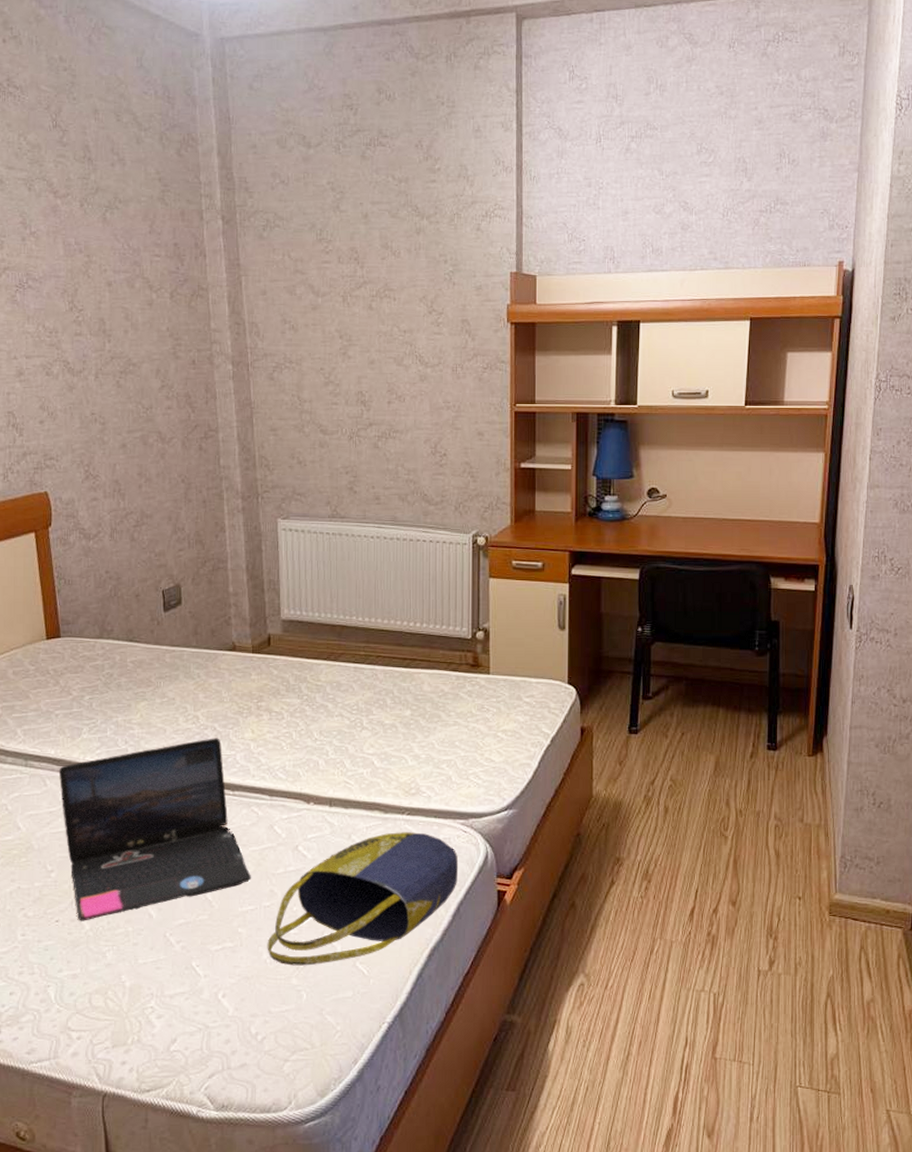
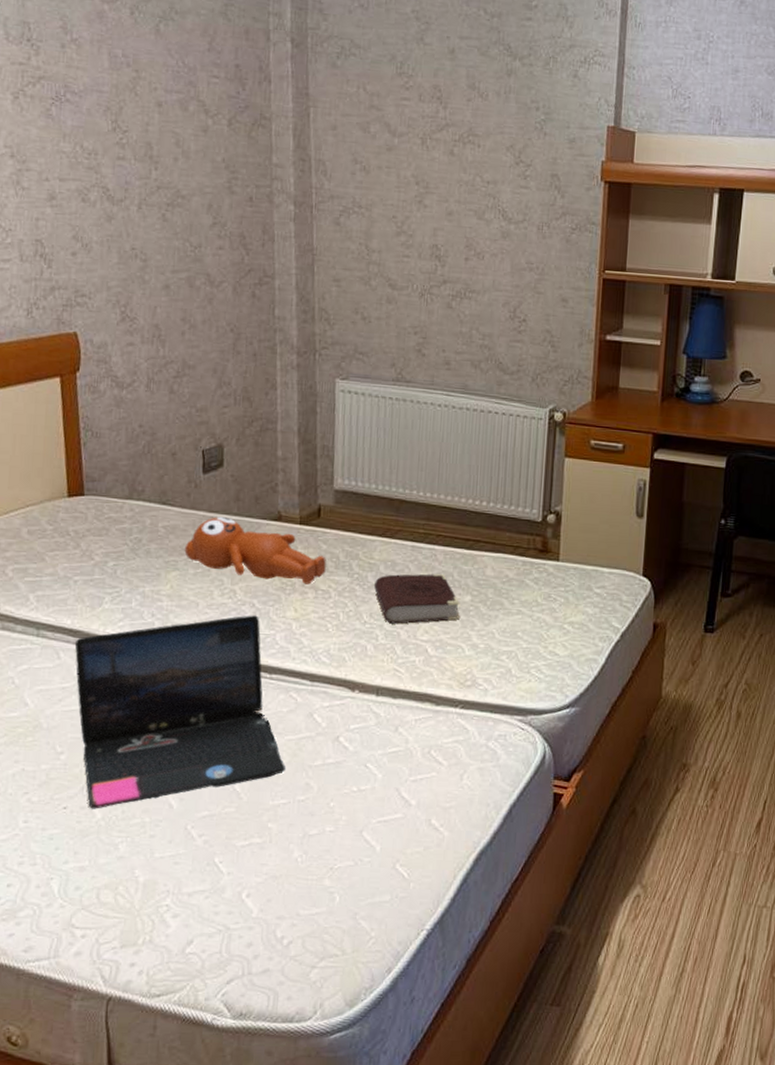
teddy bear: none [151,650,278,707] -> present [184,517,326,585]
tote bag: present [267,832,459,966] -> none [299,726,514,866]
book: none [321,692,402,740] -> present [373,574,461,624]

